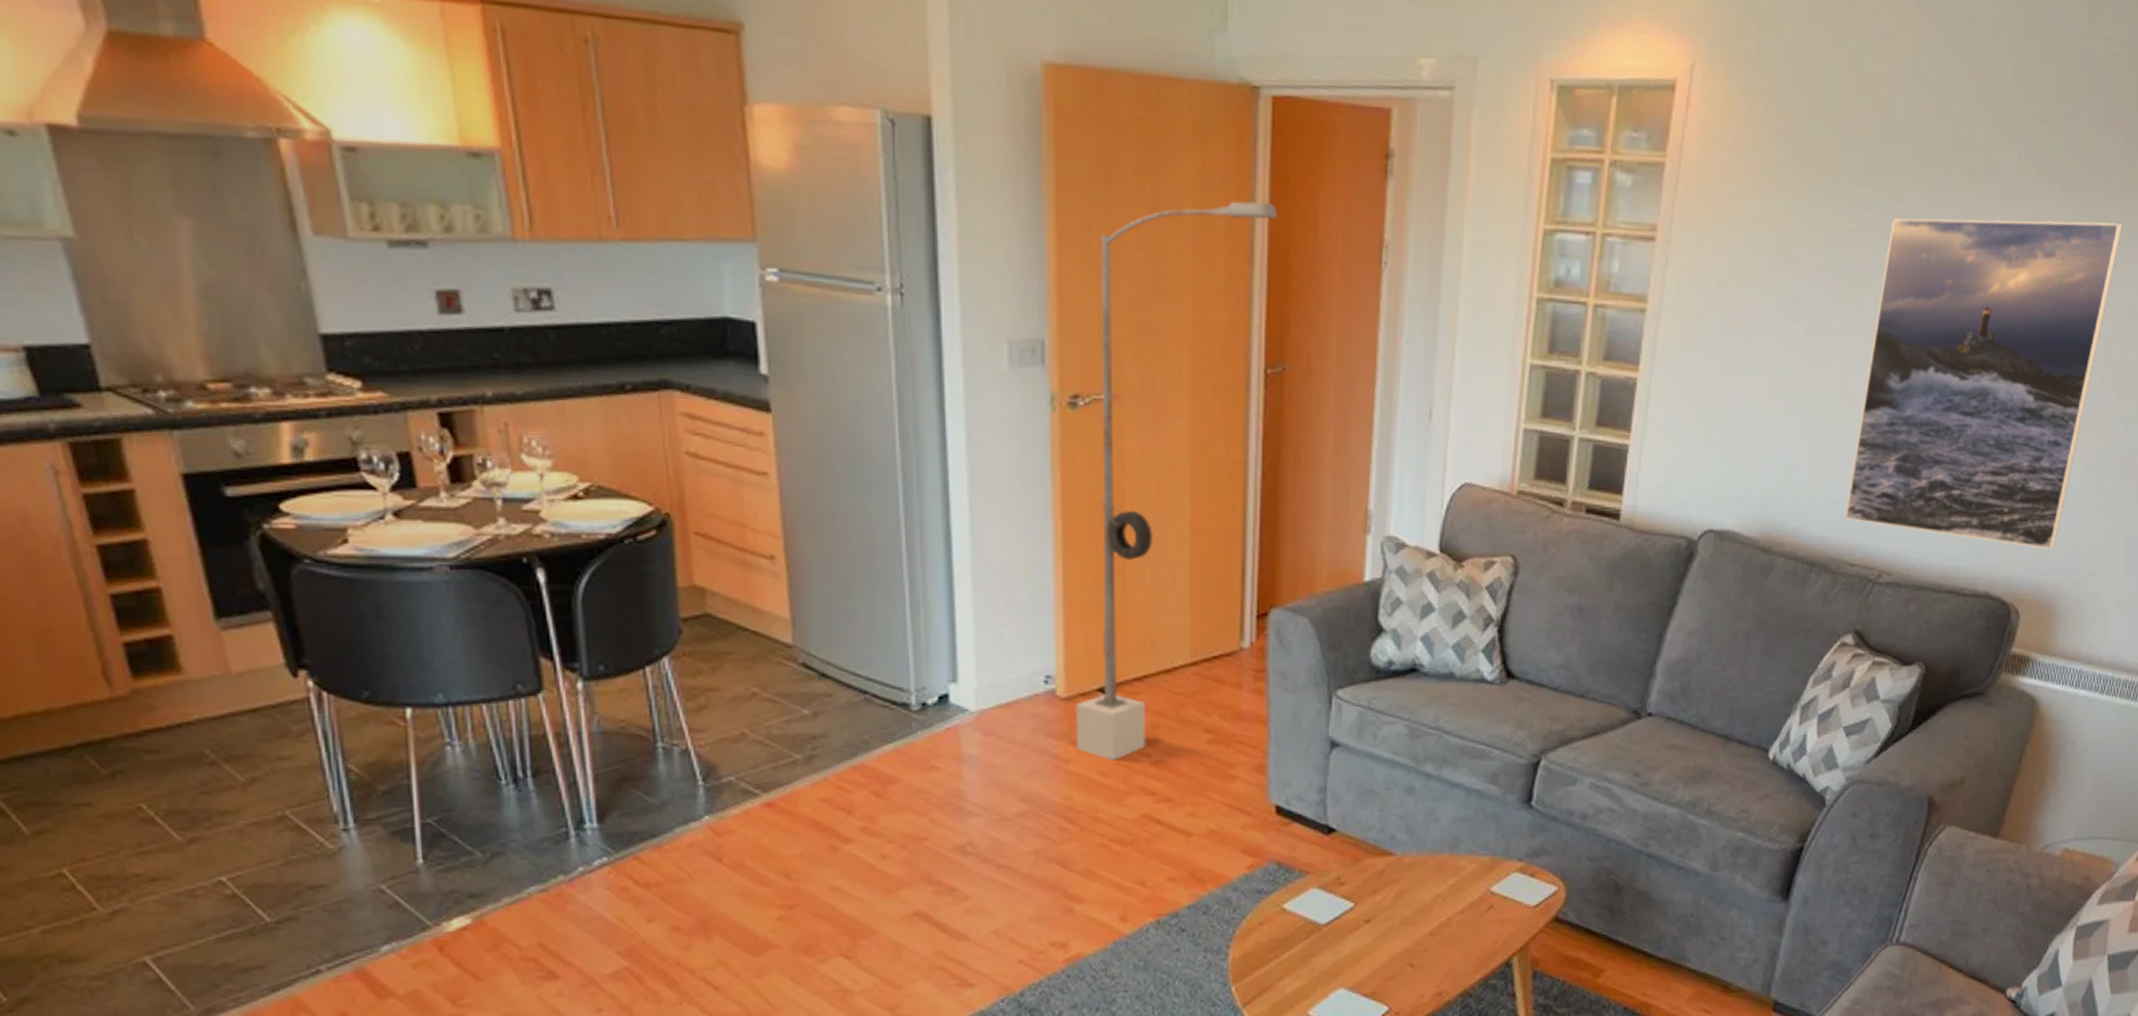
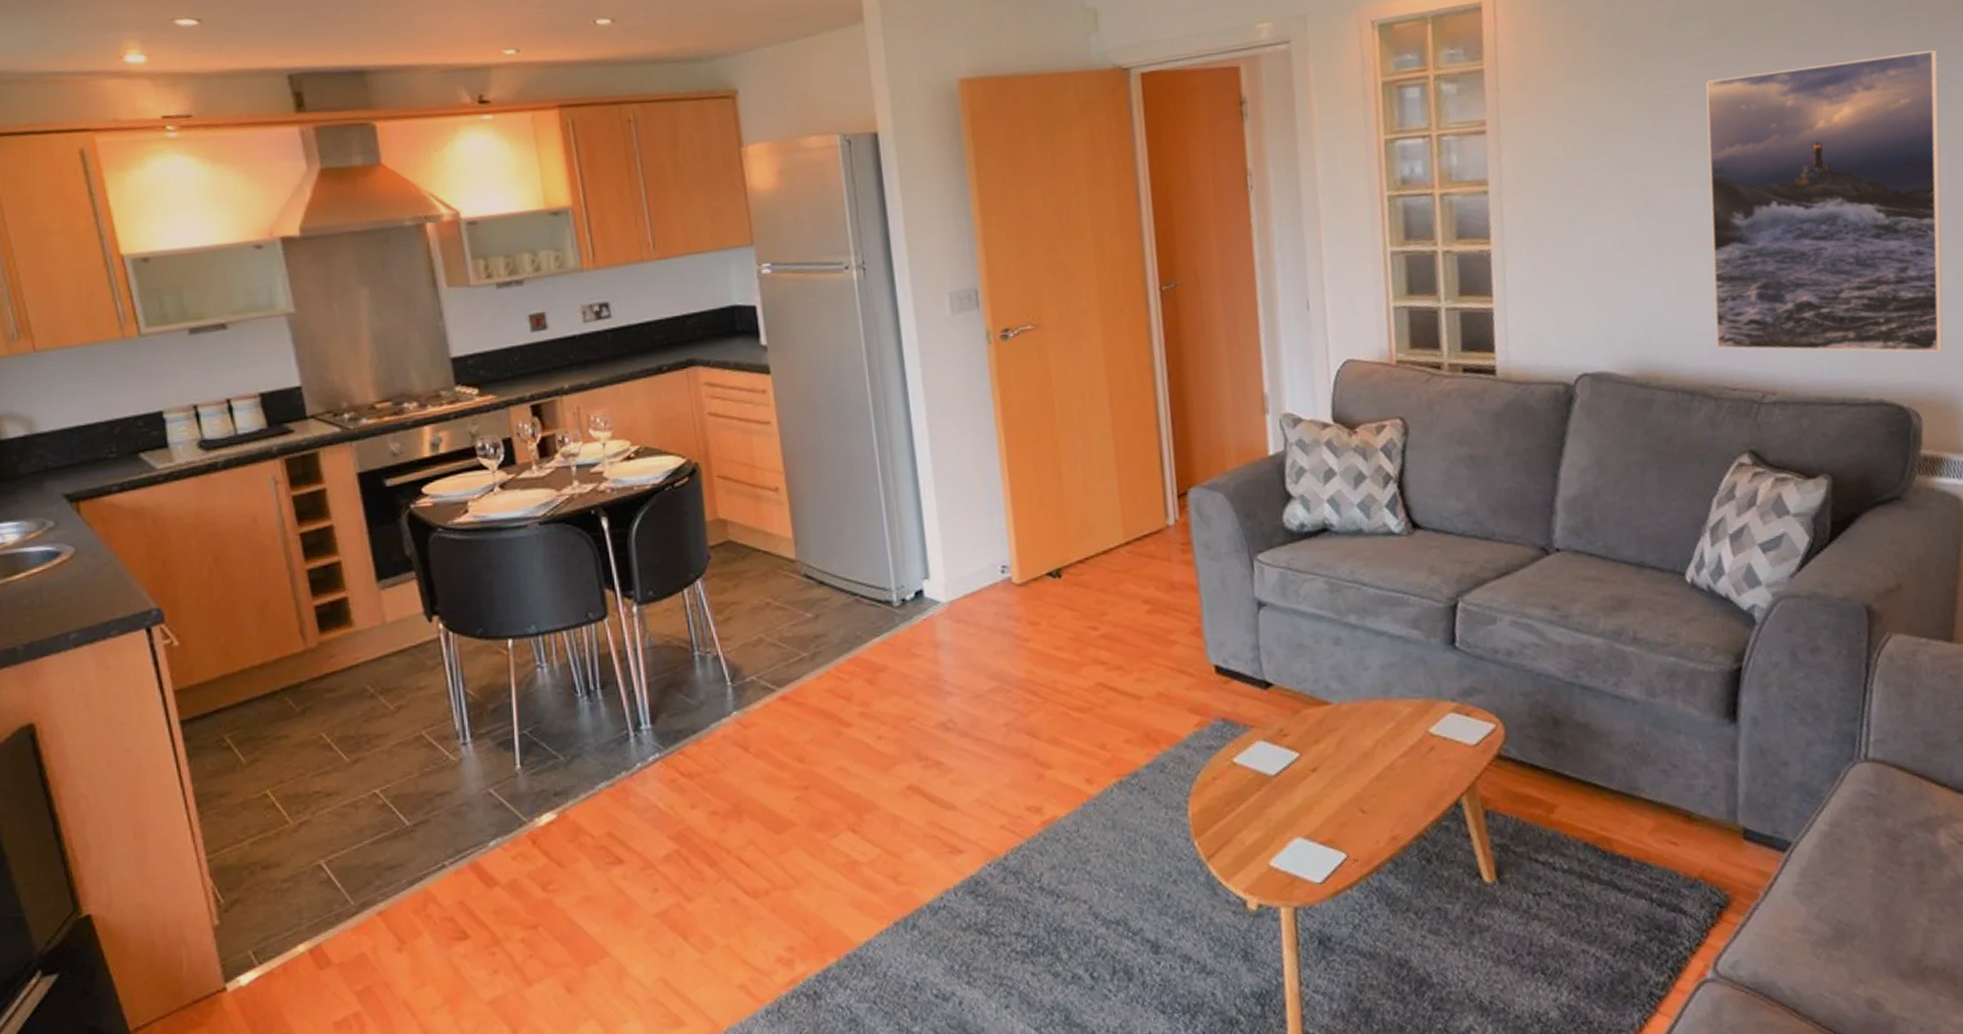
street lamp: present [1075,201,1277,760] -> none [1015,155,1156,636]

